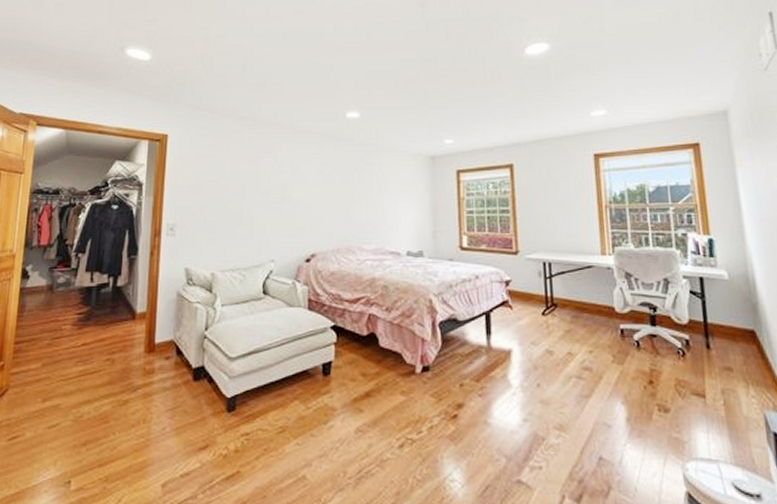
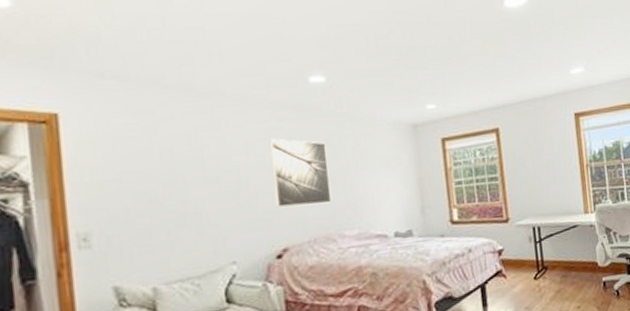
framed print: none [309,161,355,220] -> present [269,138,332,207]

